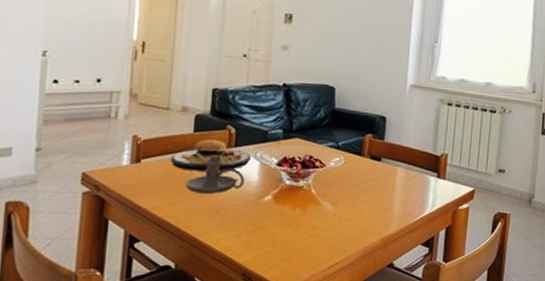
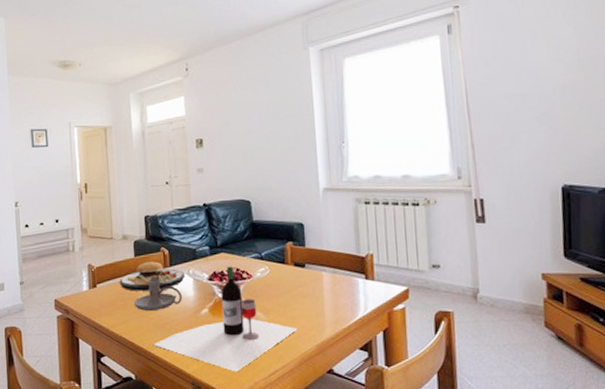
wine bottle: none [203,152,364,264] -> present [154,266,298,372]

